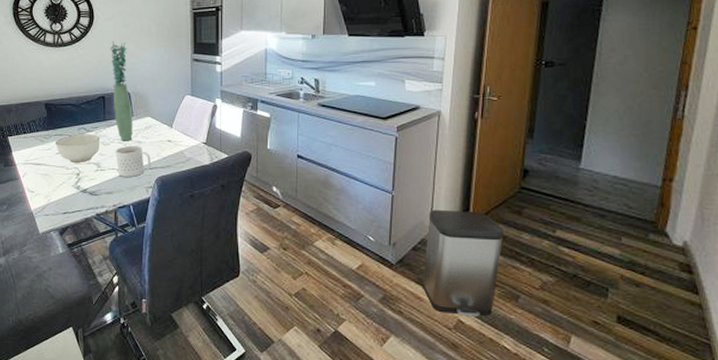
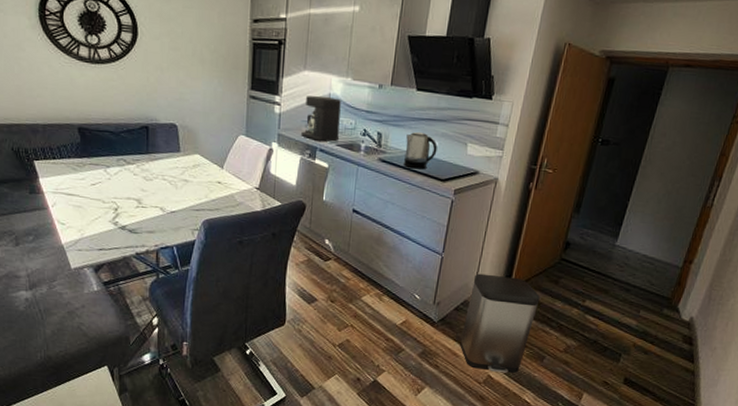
bowl: present [56,134,100,162] -> none [90,165,142,197]
vase: present [109,41,133,141] -> none [155,65,180,179]
mug: present [115,145,152,177] -> none [158,183,199,217]
coffee maker: none [242,51,279,93] -> present [301,95,341,142]
kettle: none [342,74,375,110] -> present [403,131,437,170]

